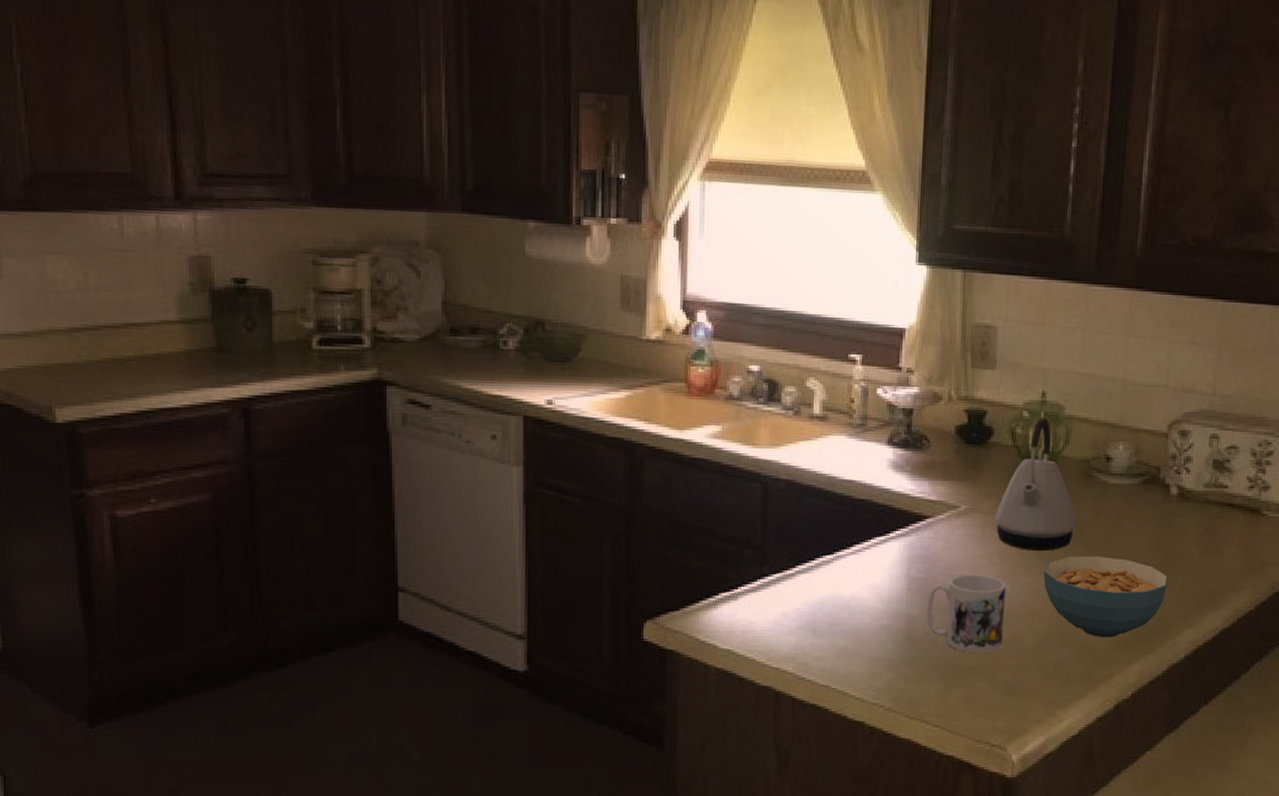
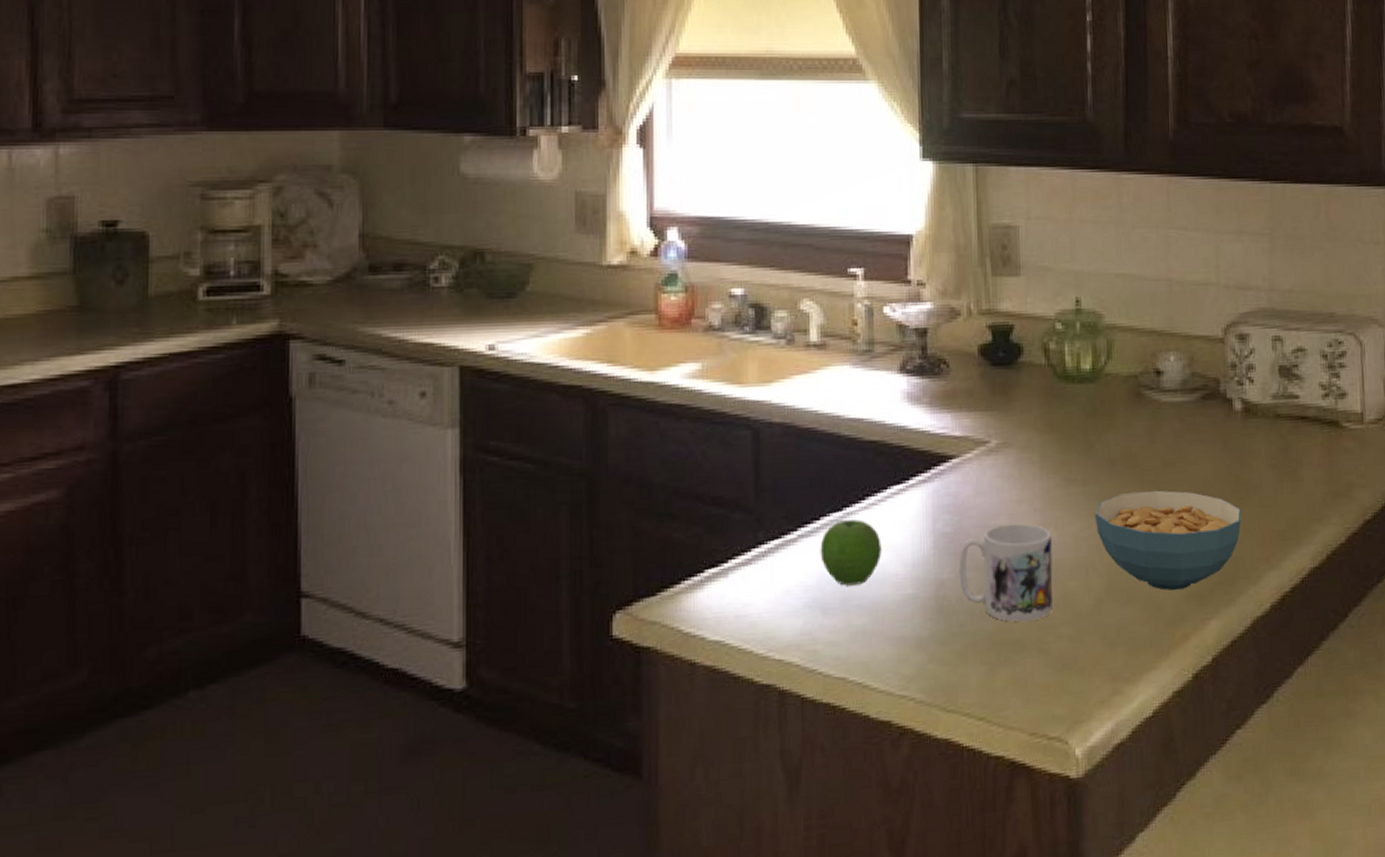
fruit: none [813,562,864,614] -> present [820,519,882,586]
kettle: present [994,418,1077,552] -> none [1032,329,1130,490]

